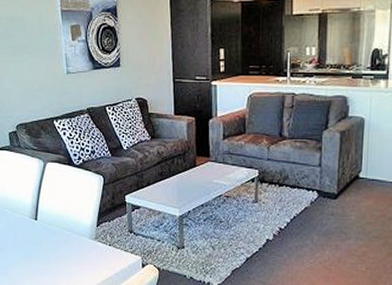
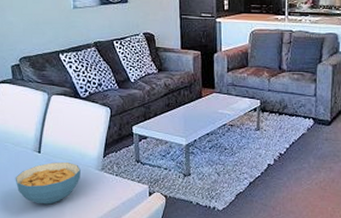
cereal bowl: none [14,229,75,272] -> present [15,161,81,205]

